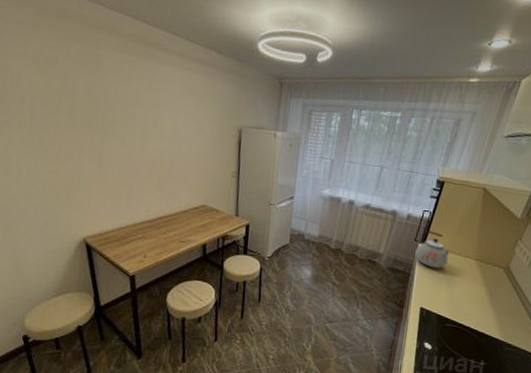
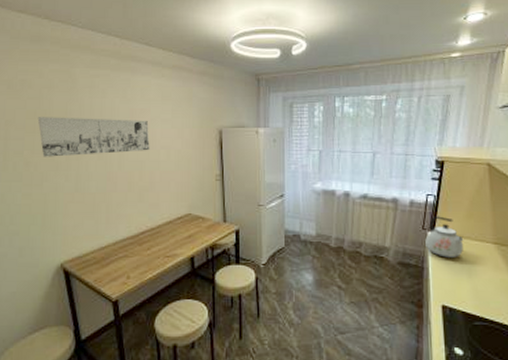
wall art: none [63,96,172,142] -> present [37,117,150,157]

